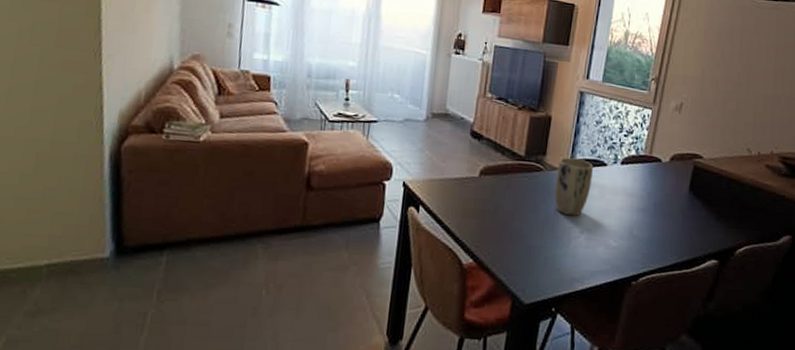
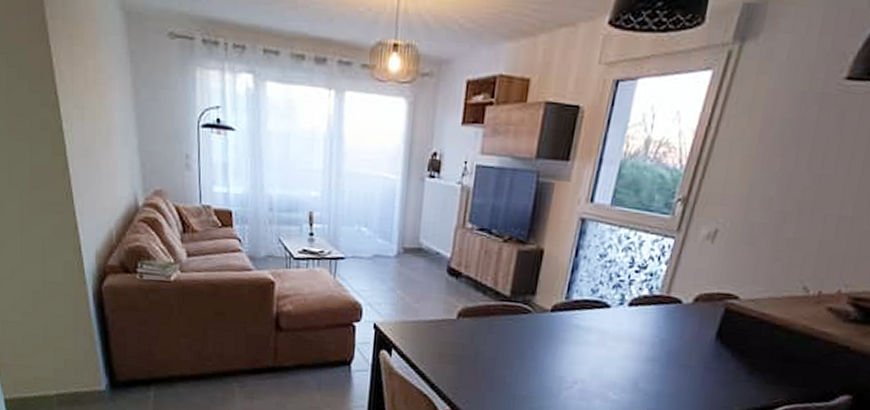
plant pot: present [554,157,593,217] -> none [544,297,593,365]

